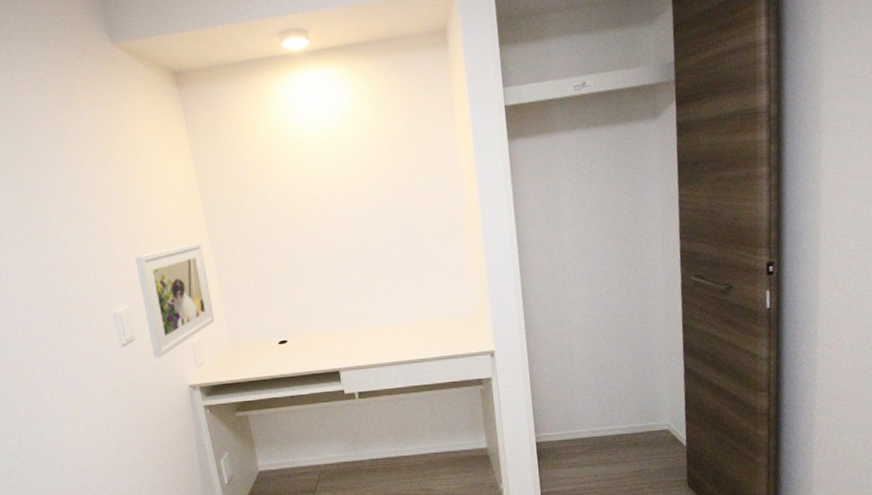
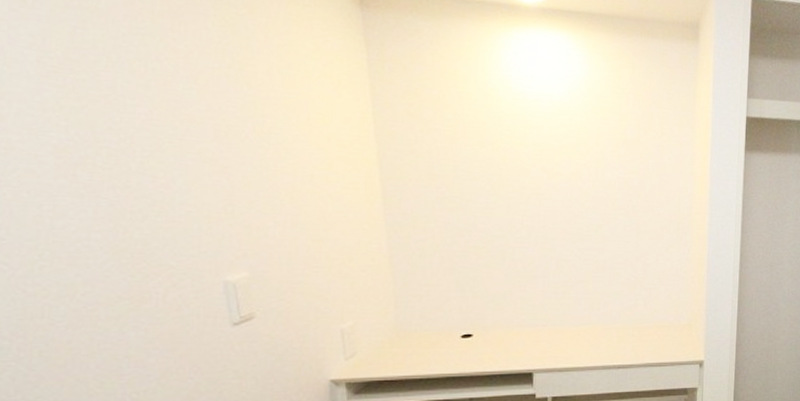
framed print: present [135,242,215,359] -> none [268,205,378,345]

